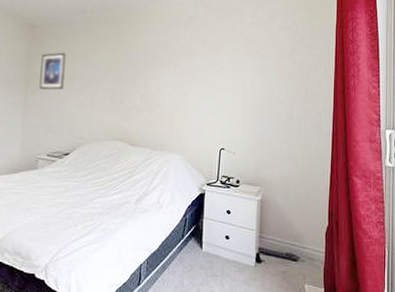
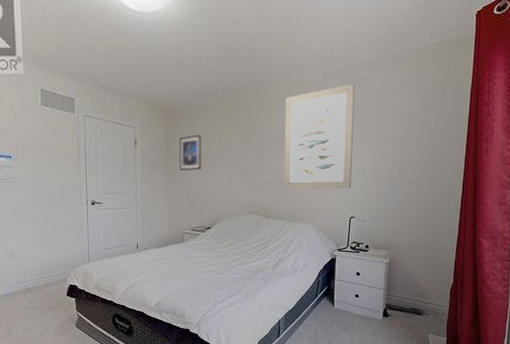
wall art: none [151,13,226,118] -> present [283,83,355,189]

